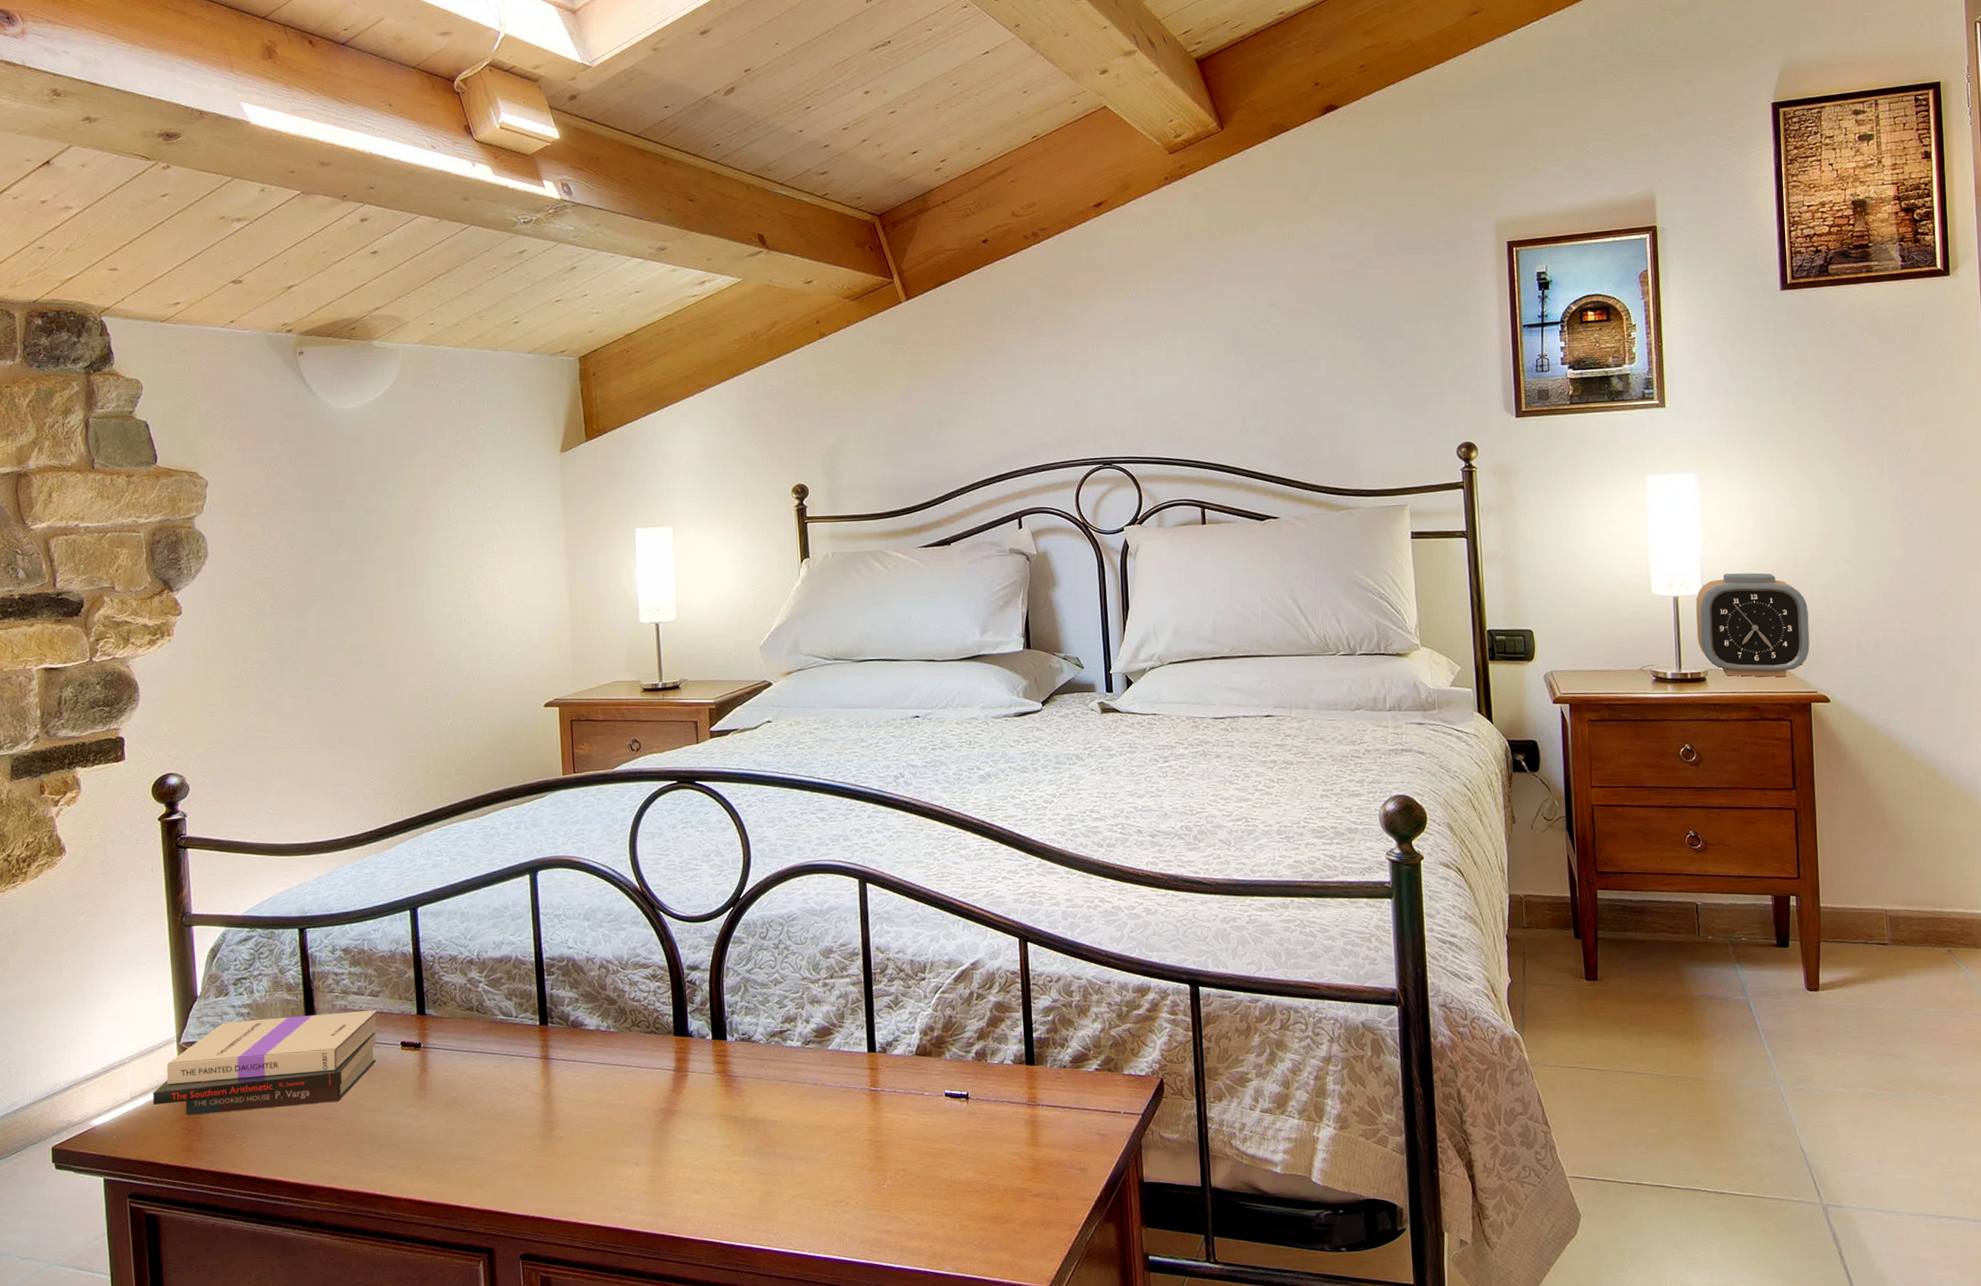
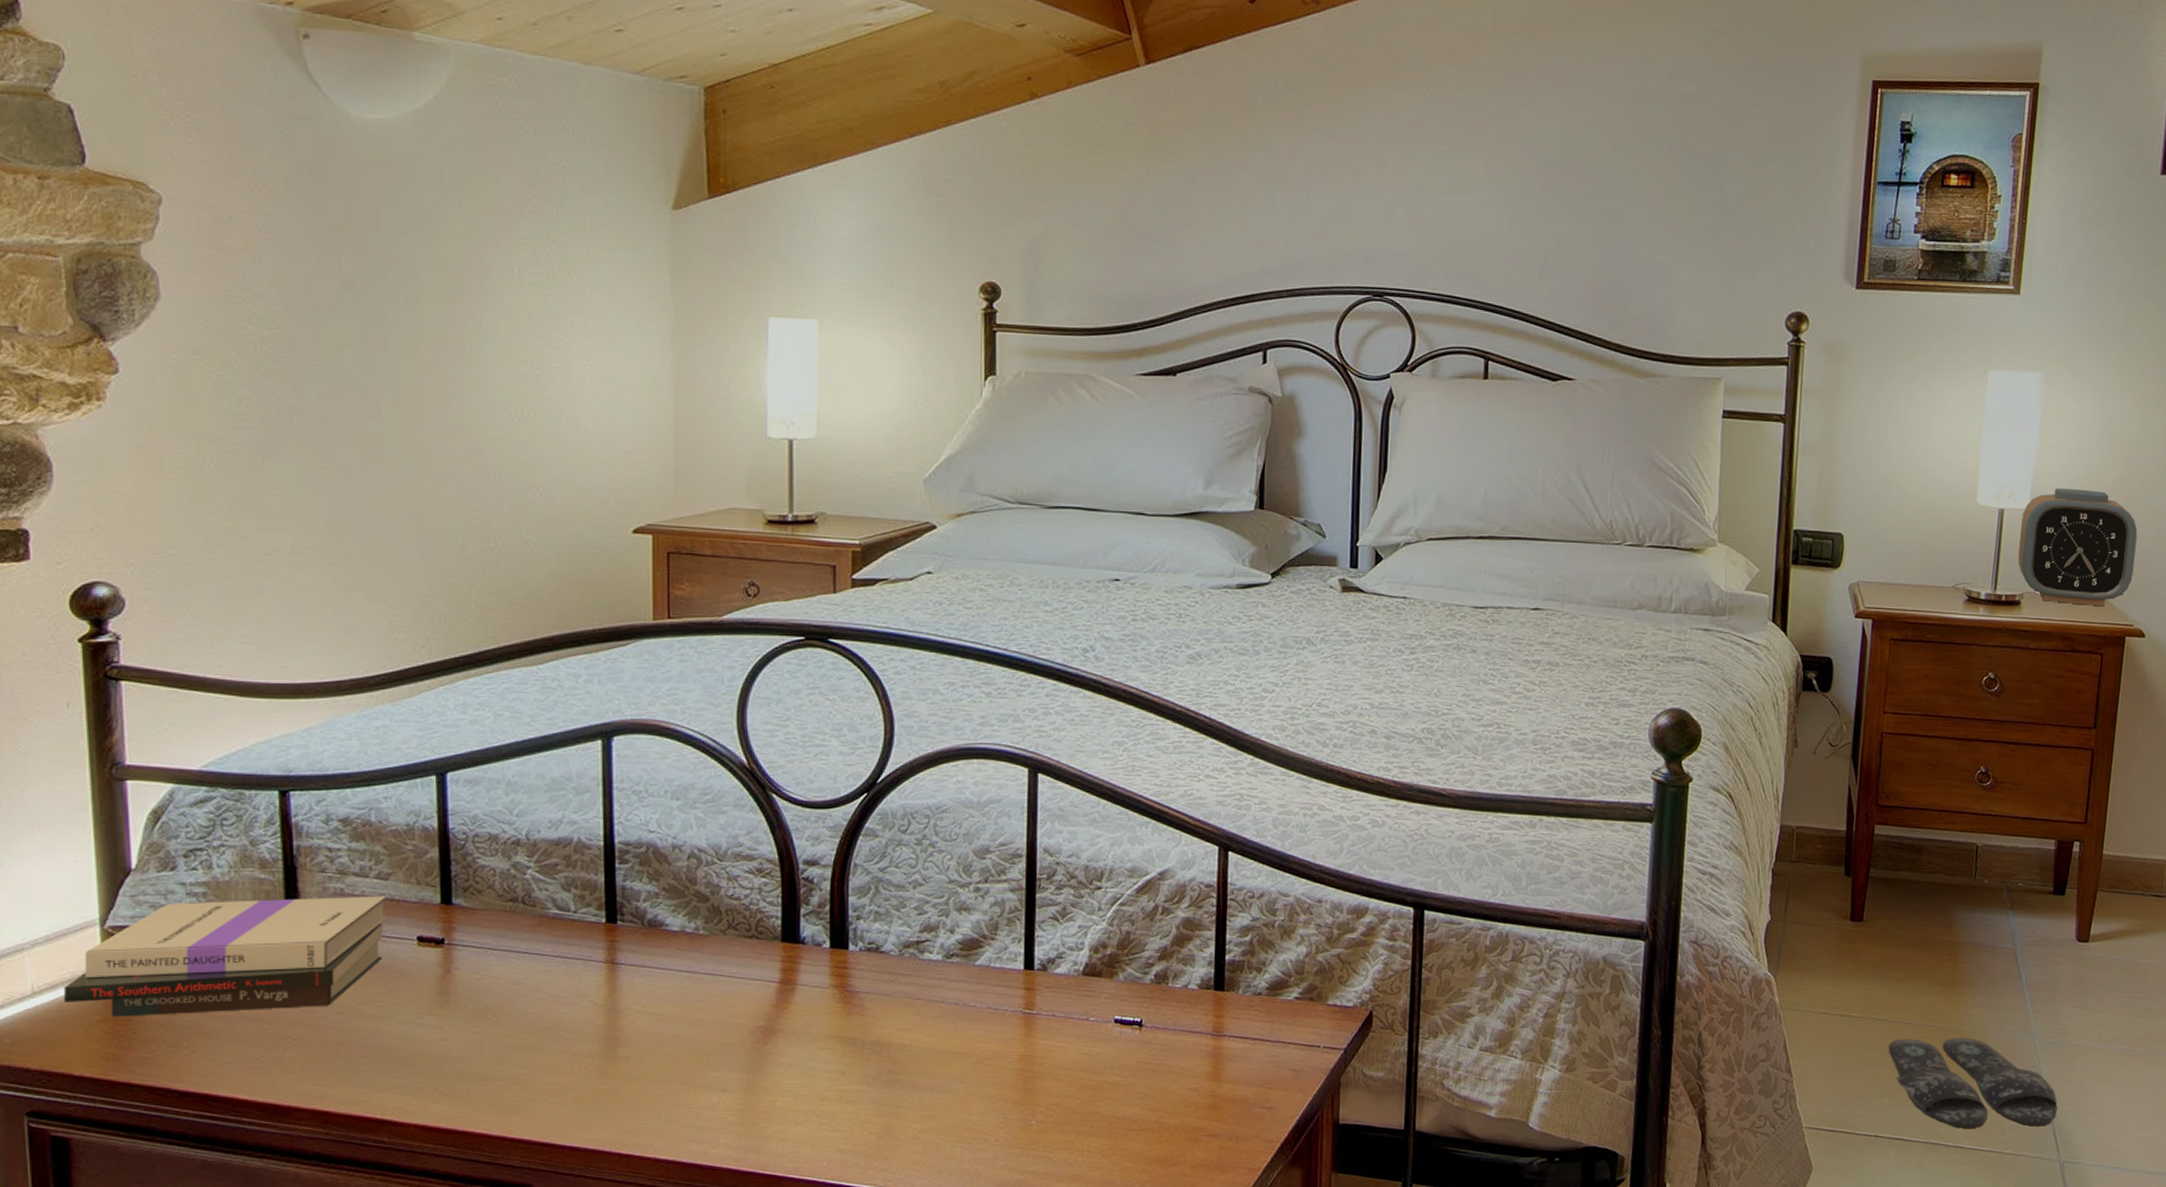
slippers: none [1638,1086,1812,1175] -> present [1888,1037,2057,1129]

